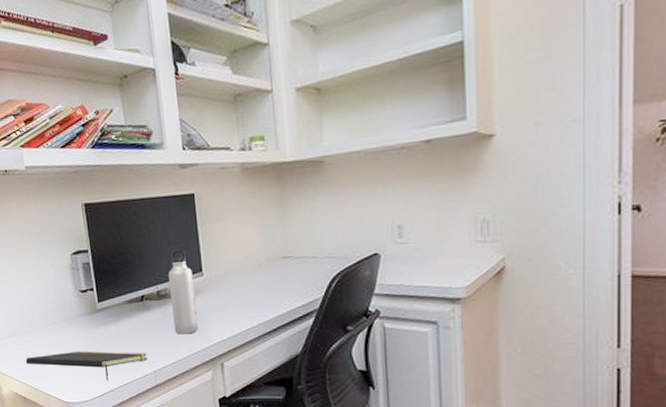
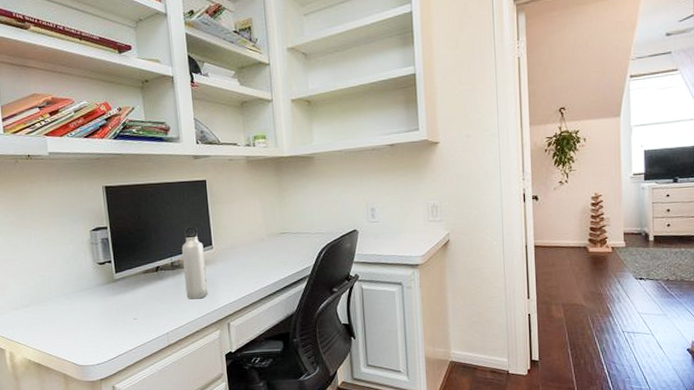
notepad: present [26,350,147,382] -> none [41,317,161,344]

